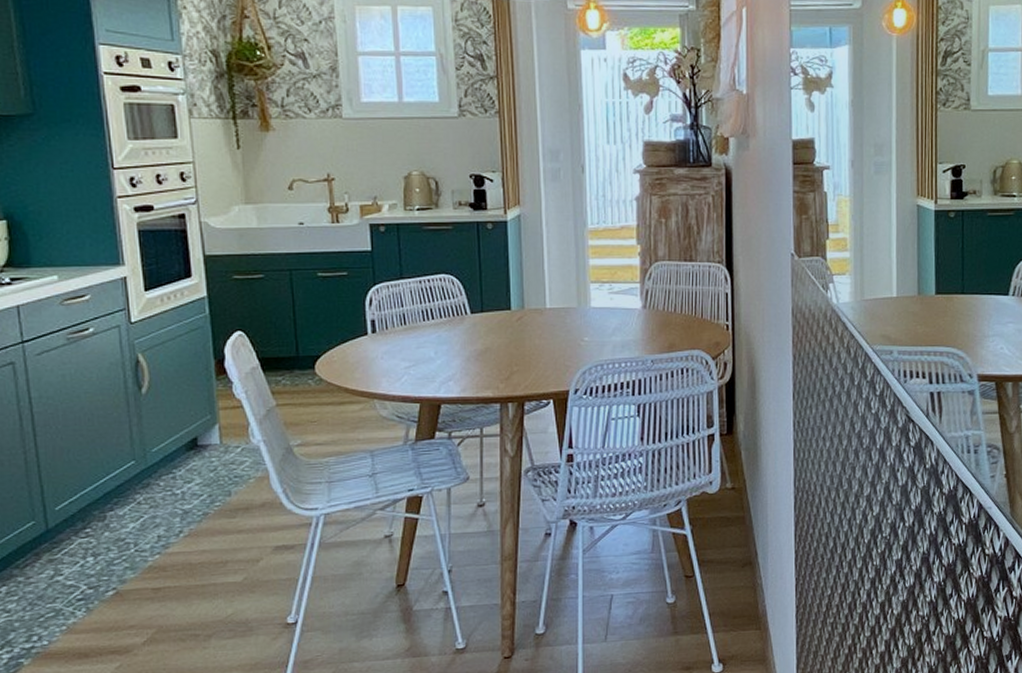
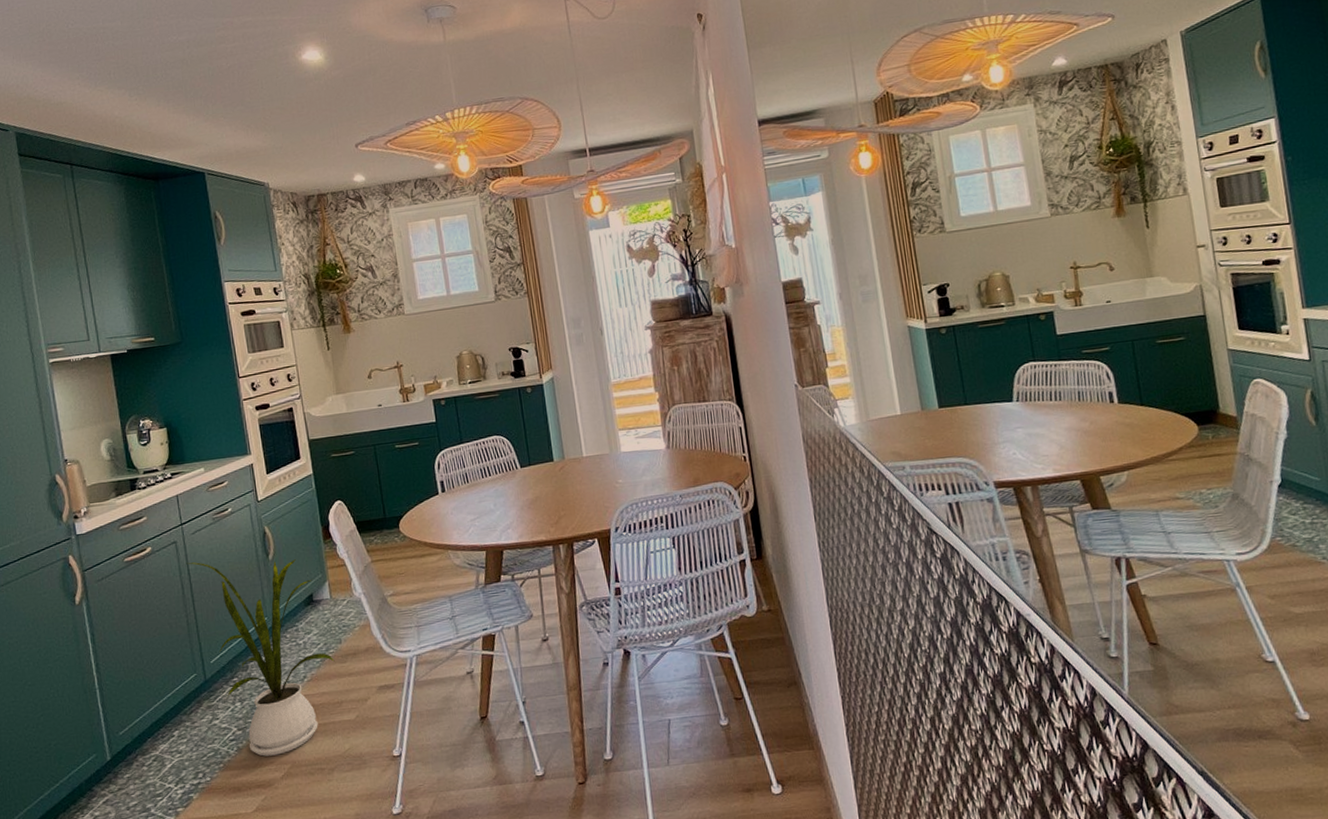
house plant: none [26,388,221,619] -> present [186,559,335,756]

